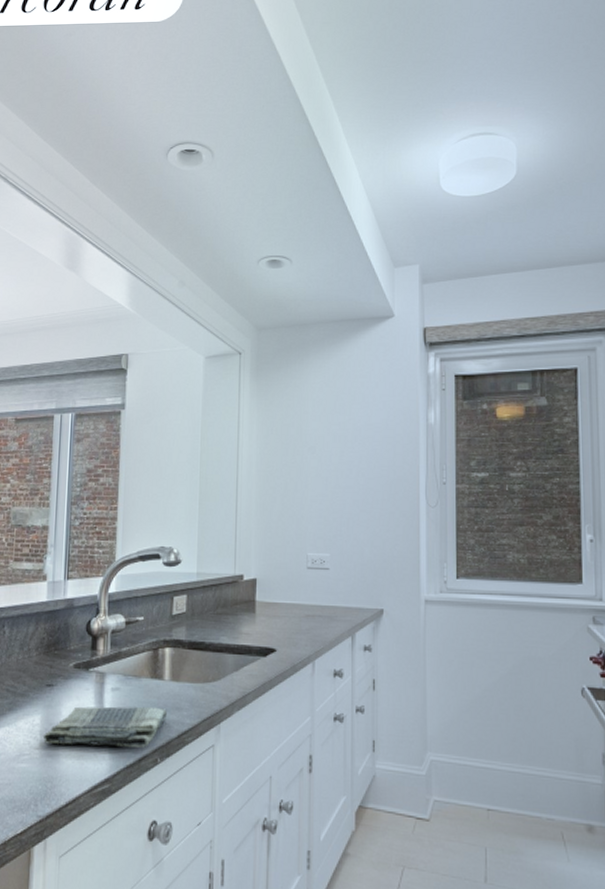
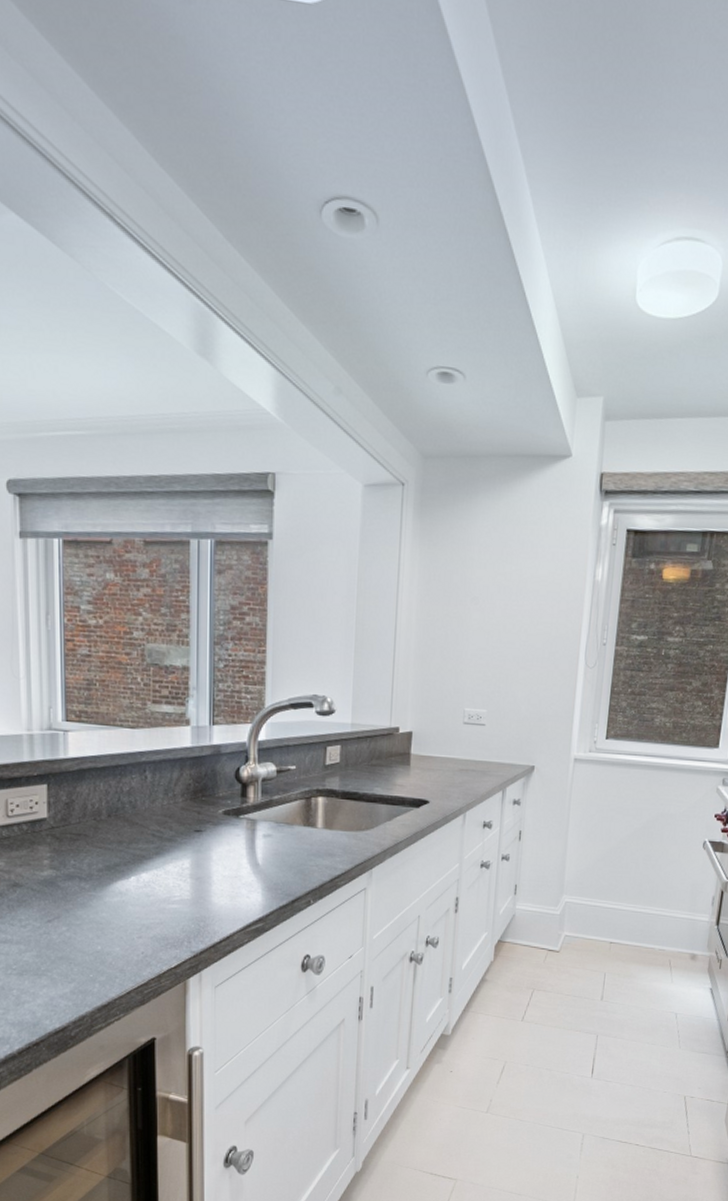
dish towel: present [42,706,167,748] -> none [193,851,320,890]

